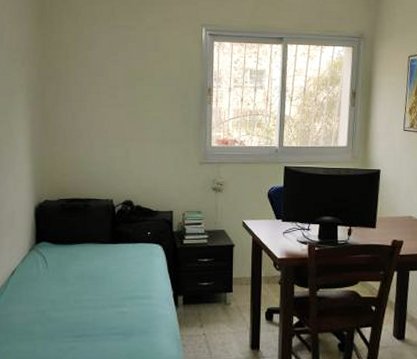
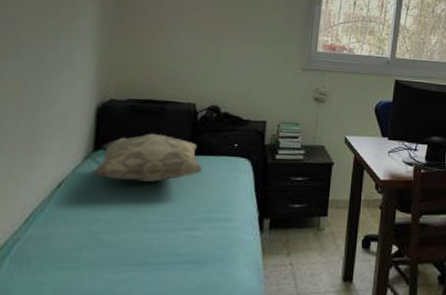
decorative pillow: none [36,227,123,267] -> present [91,133,203,182]

